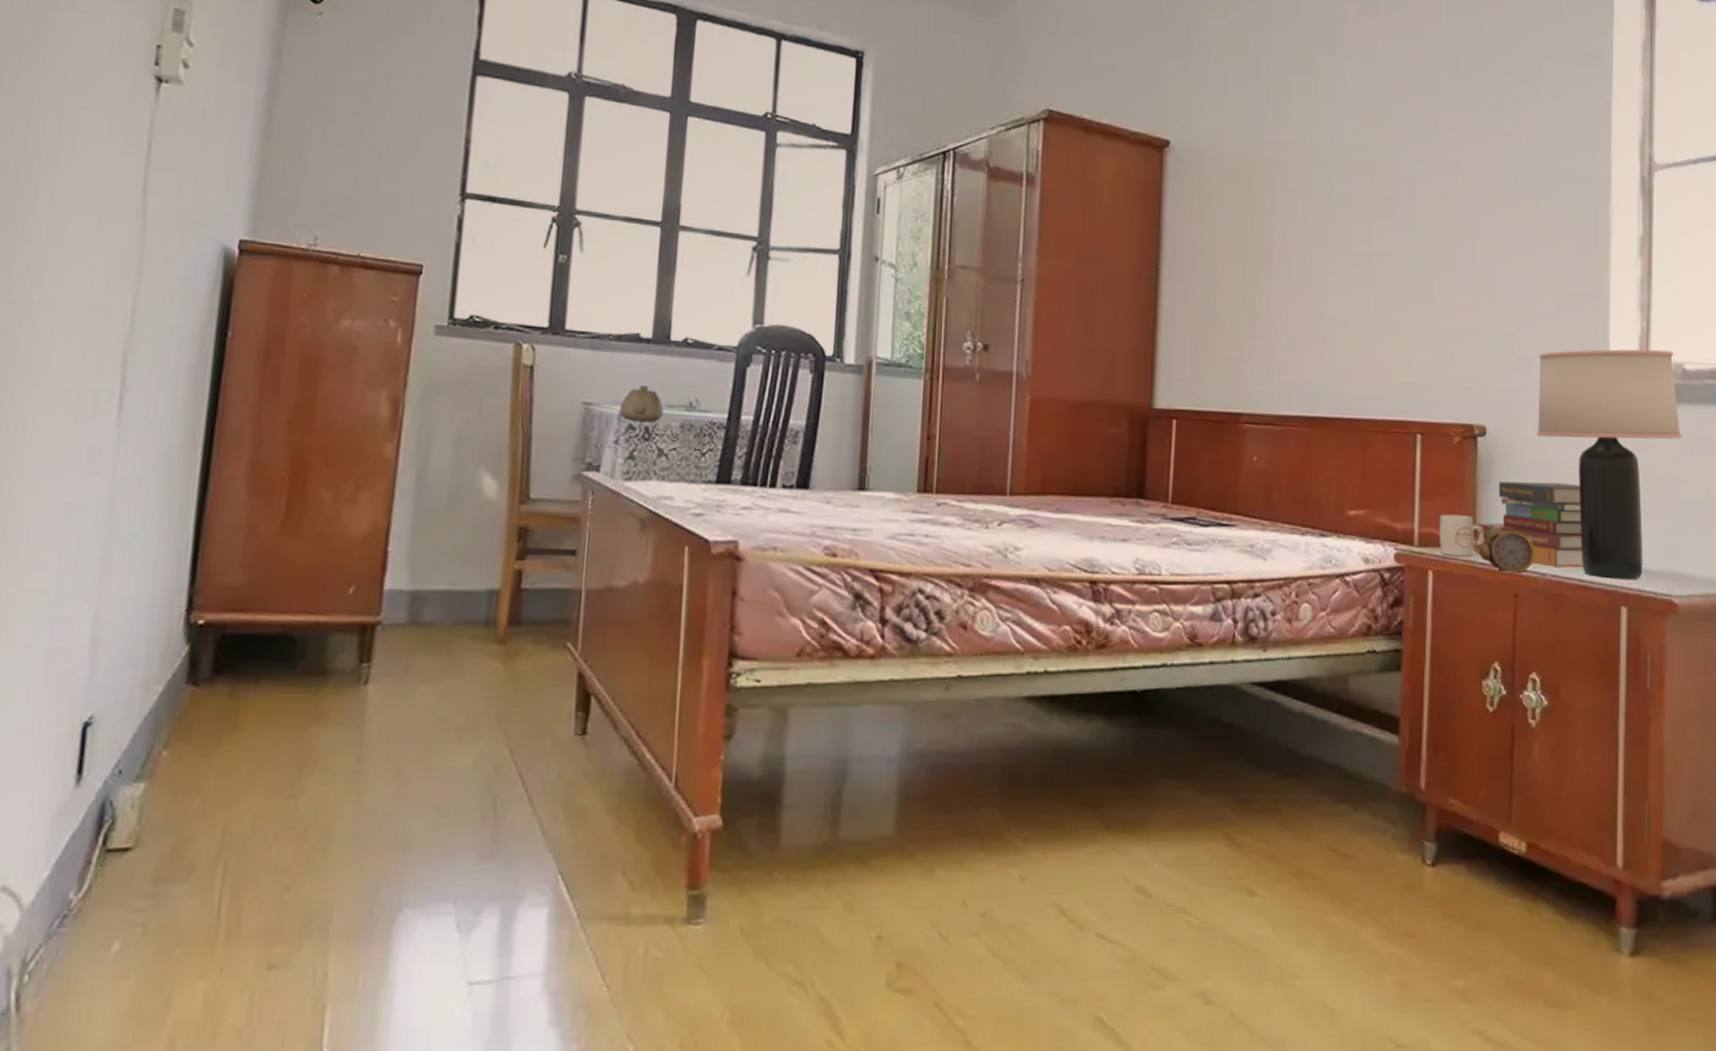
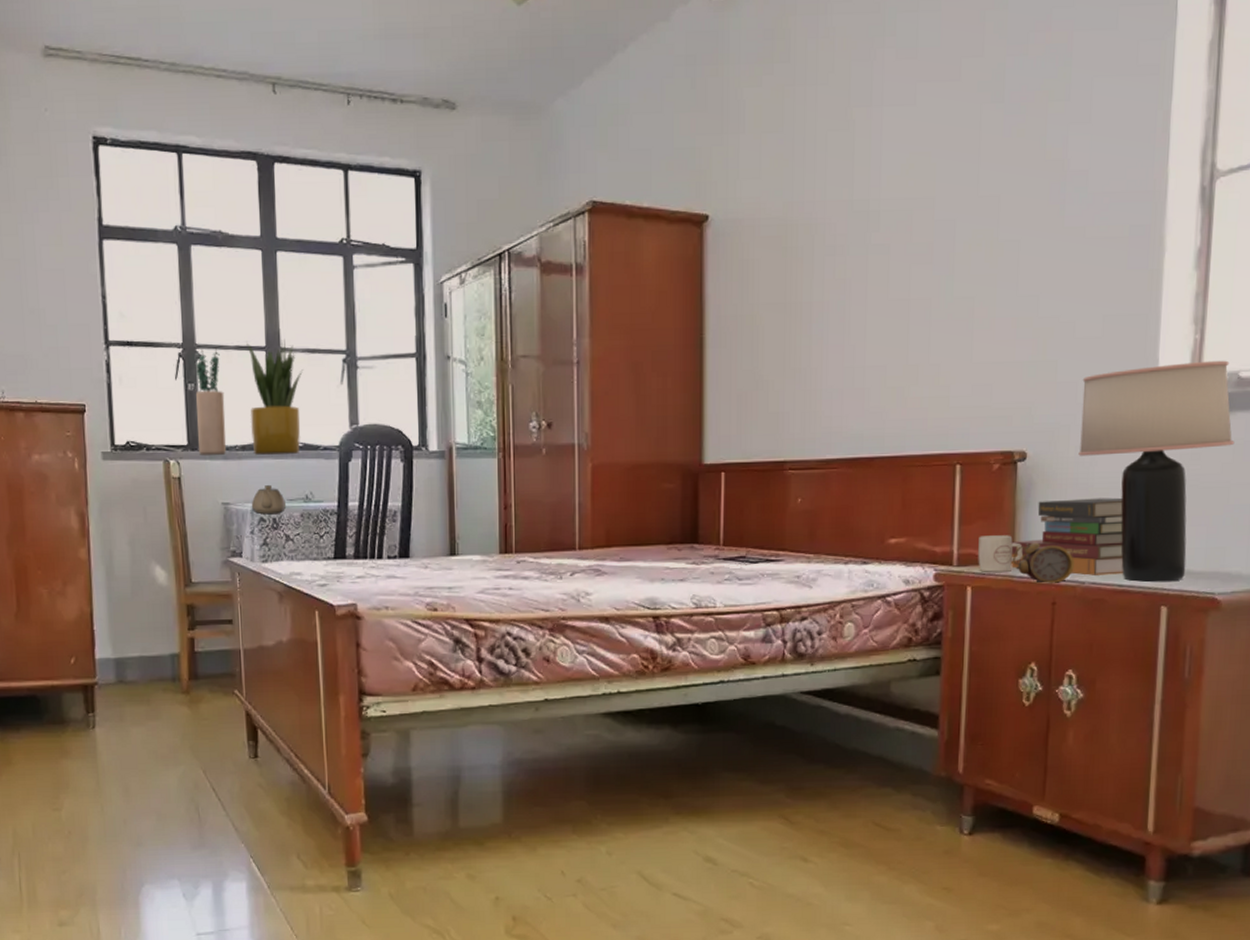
vase: none [561,216,604,345] -> present [196,347,226,456]
planter: none [630,216,705,353] -> present [246,340,304,456]

